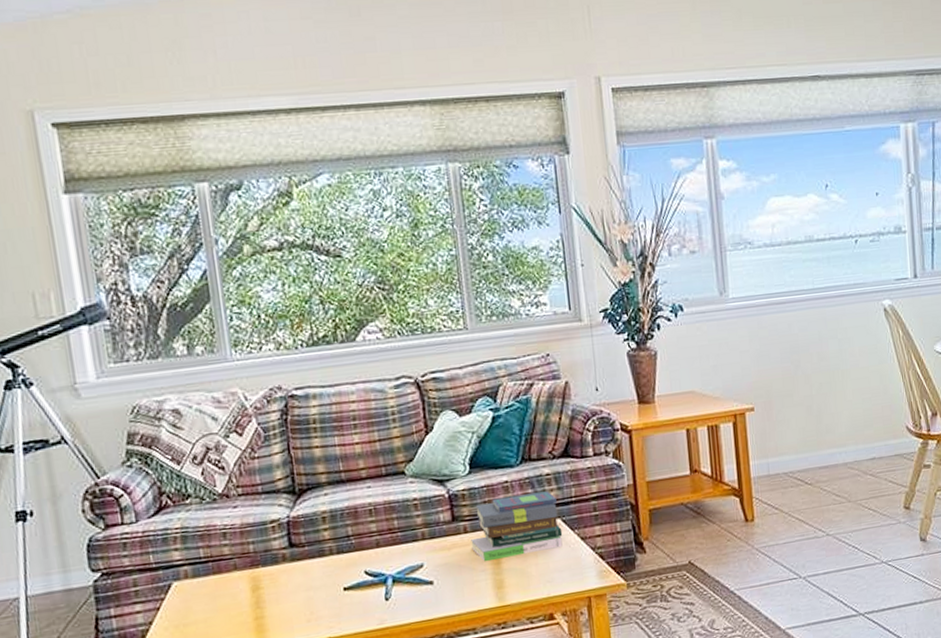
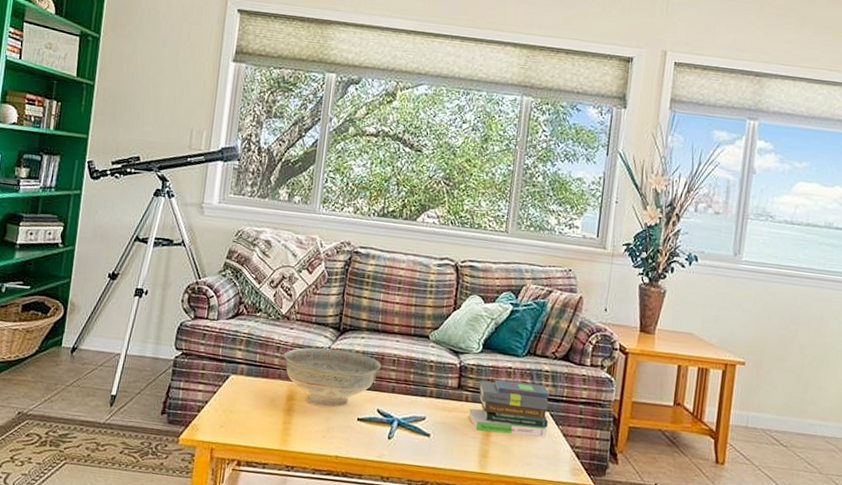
decorative bowl: none [233,513,356,588] -> present [283,347,381,408]

